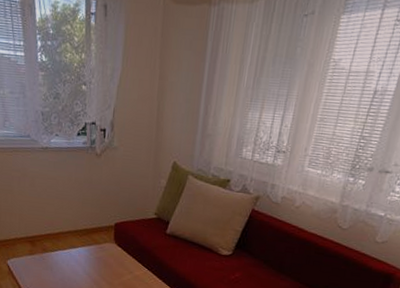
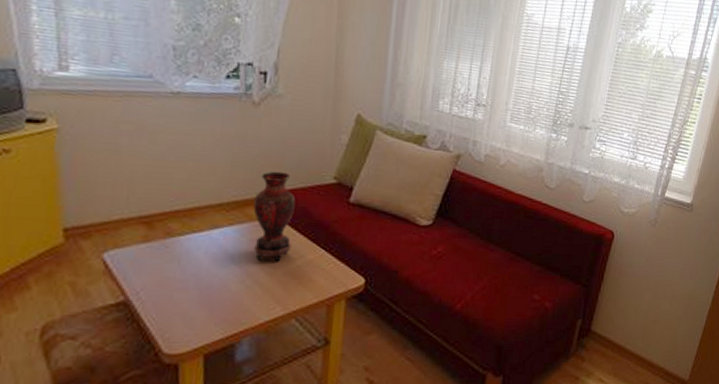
vase: none [98,207,127,275] -> present [253,171,295,262]

